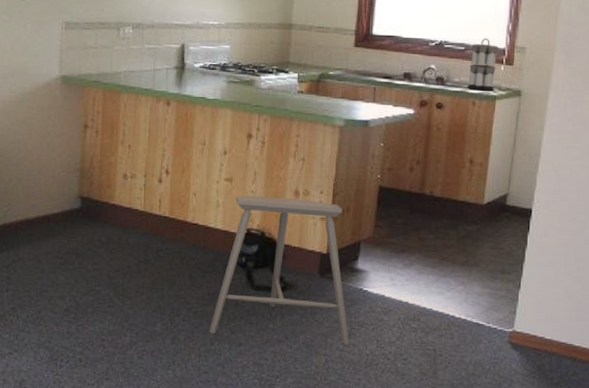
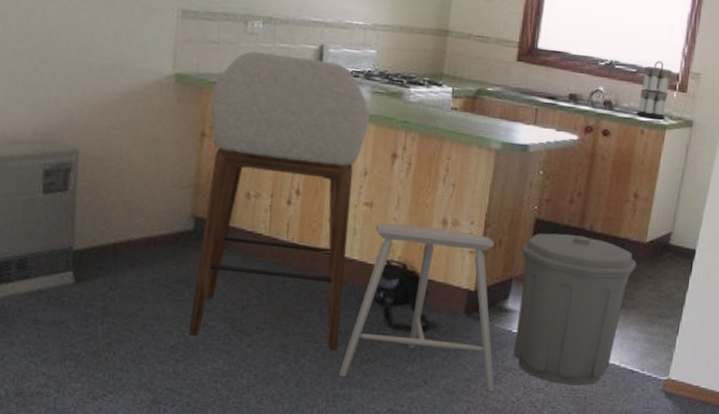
bar stool: none [79,53,226,310] -> present [188,51,370,350]
trash can: none [365,199,476,339] -> present [513,233,637,386]

